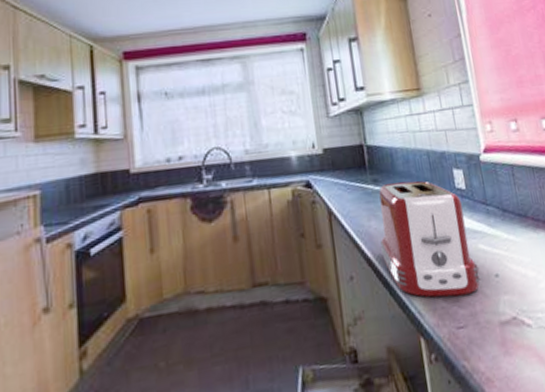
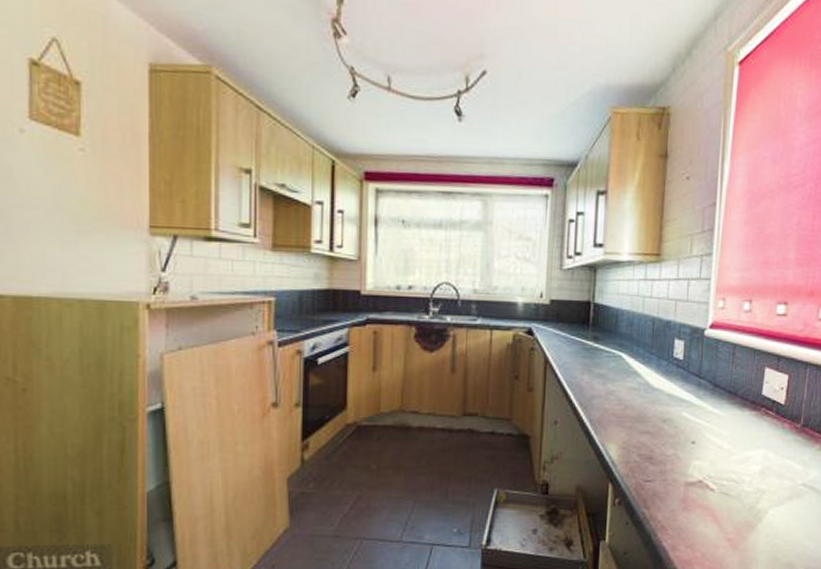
toaster: present [379,181,480,297] -> none [588,343,679,454]

